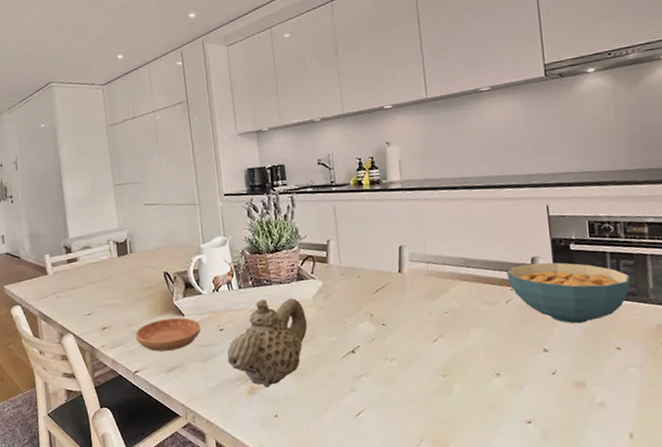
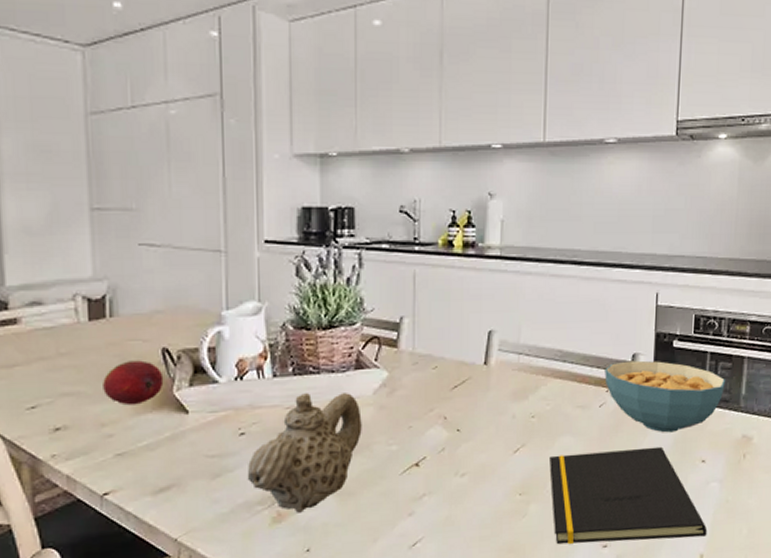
fruit: none [129,281,167,312] -> present [103,360,164,406]
saucer: present [135,317,201,352] -> none [107,415,212,464]
notepad: none [465,336,634,419] -> present [548,446,708,545]

